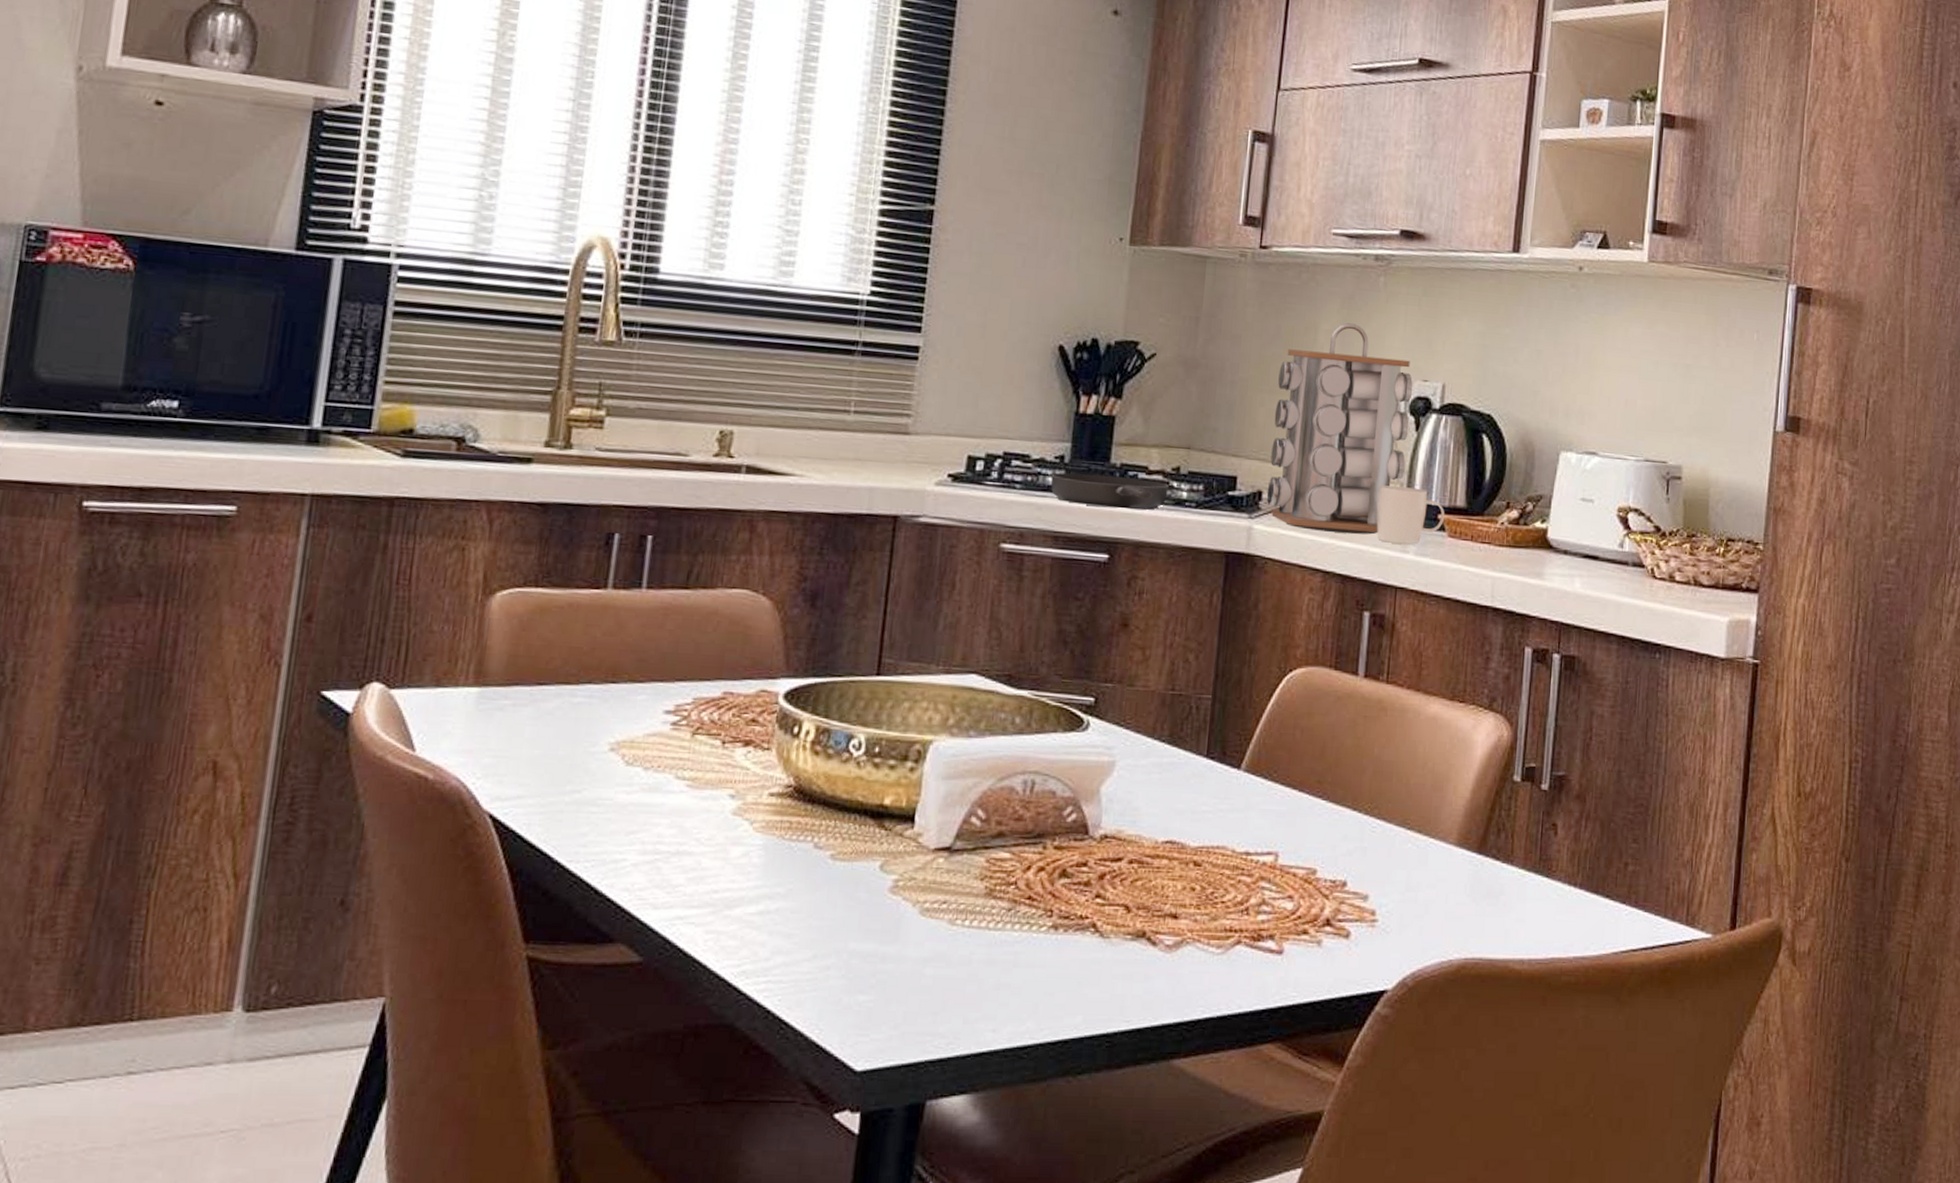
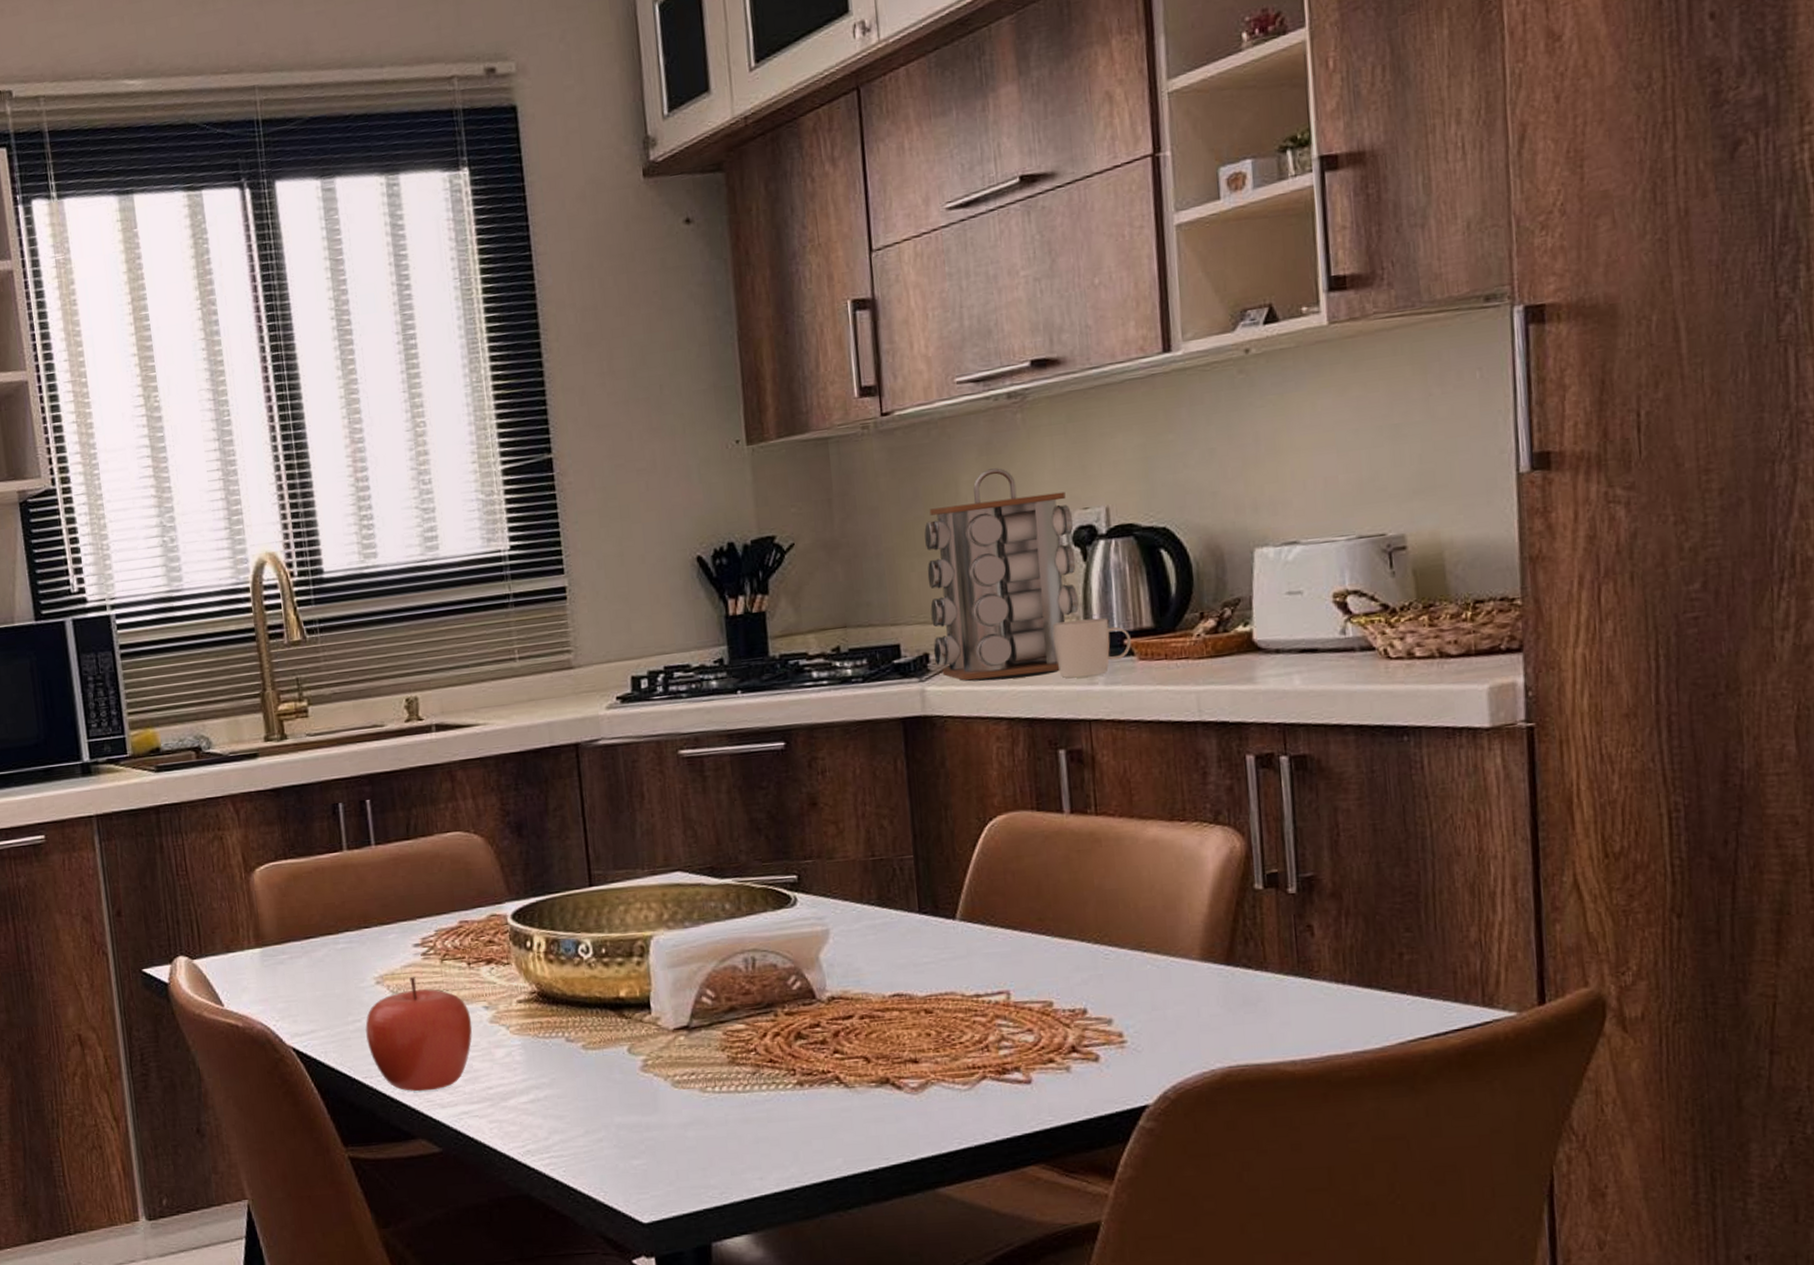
fruit: none [582,747,712,887] -> present [365,976,473,1092]
frying pan: present [1050,473,1169,510] -> none [714,664,832,701]

